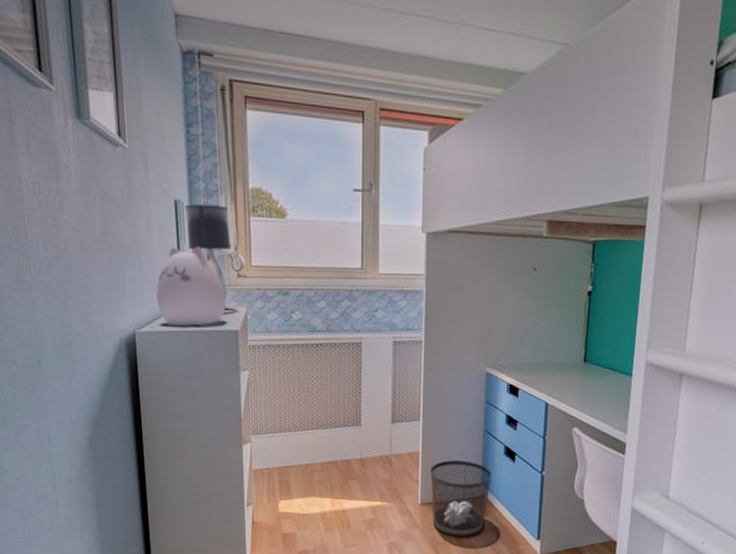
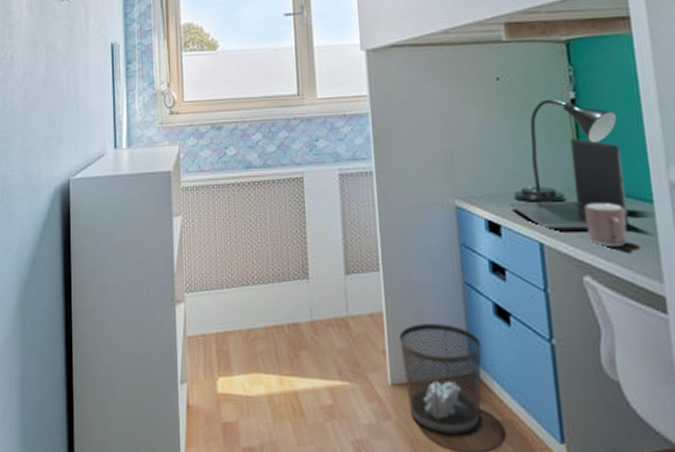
plush toy: present [156,246,226,326] -> none [91,87,158,170]
table lamp: present [184,204,232,309] -> none [120,44,164,148]
laptop computer: none [527,323,617,394] -> present [509,138,628,231]
desk lamp: none [531,290,620,372] -> present [513,99,618,203]
mug: none [581,374,611,407] -> present [583,202,628,246]

